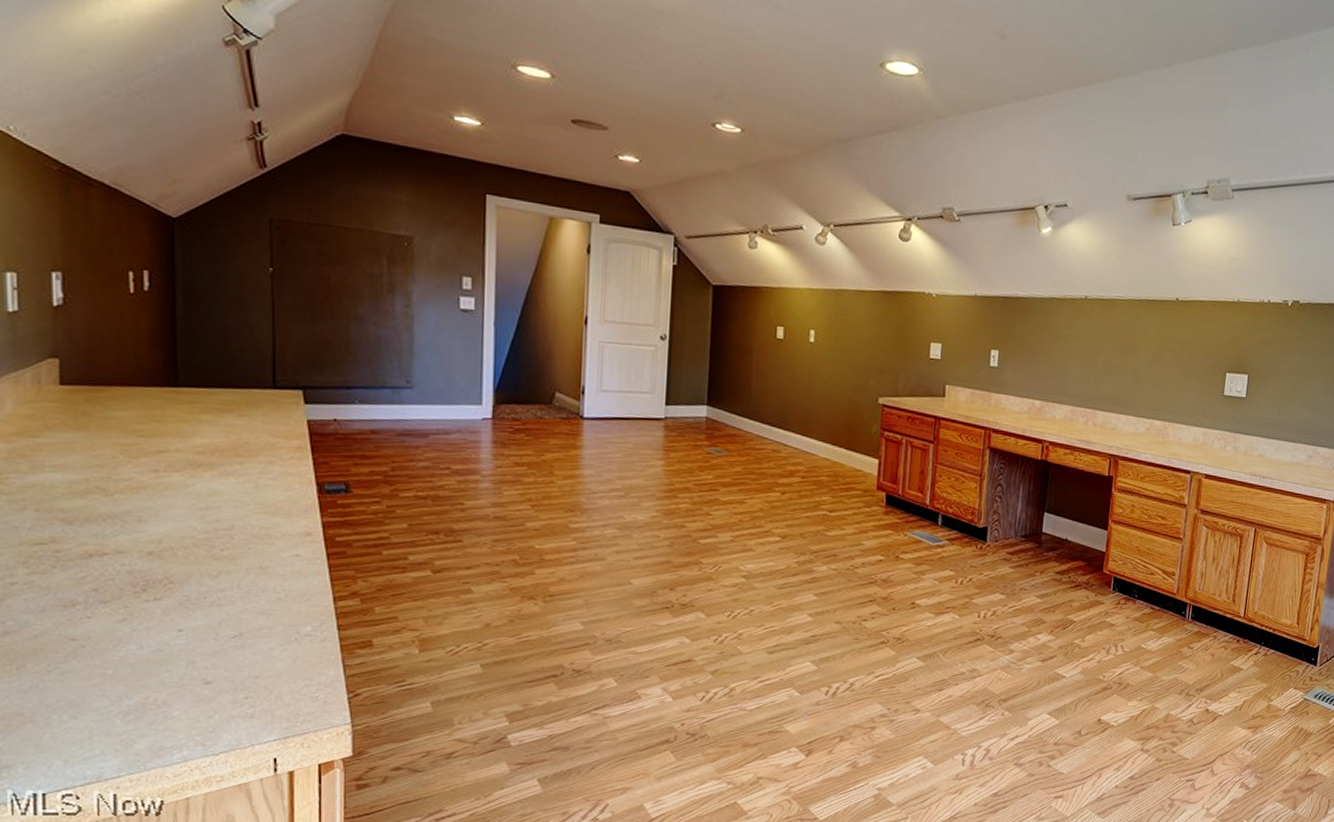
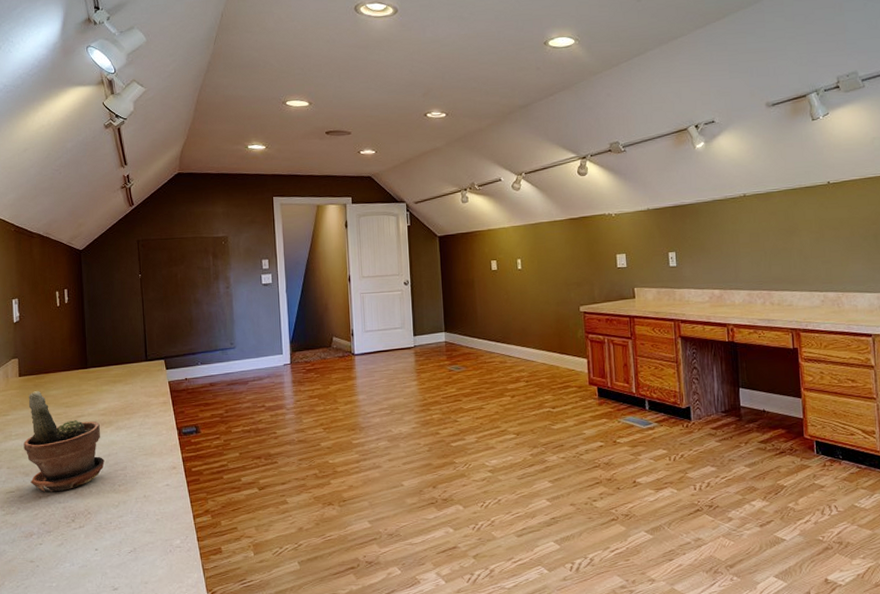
potted plant: none [65,408,199,550] -> present [23,391,105,493]

